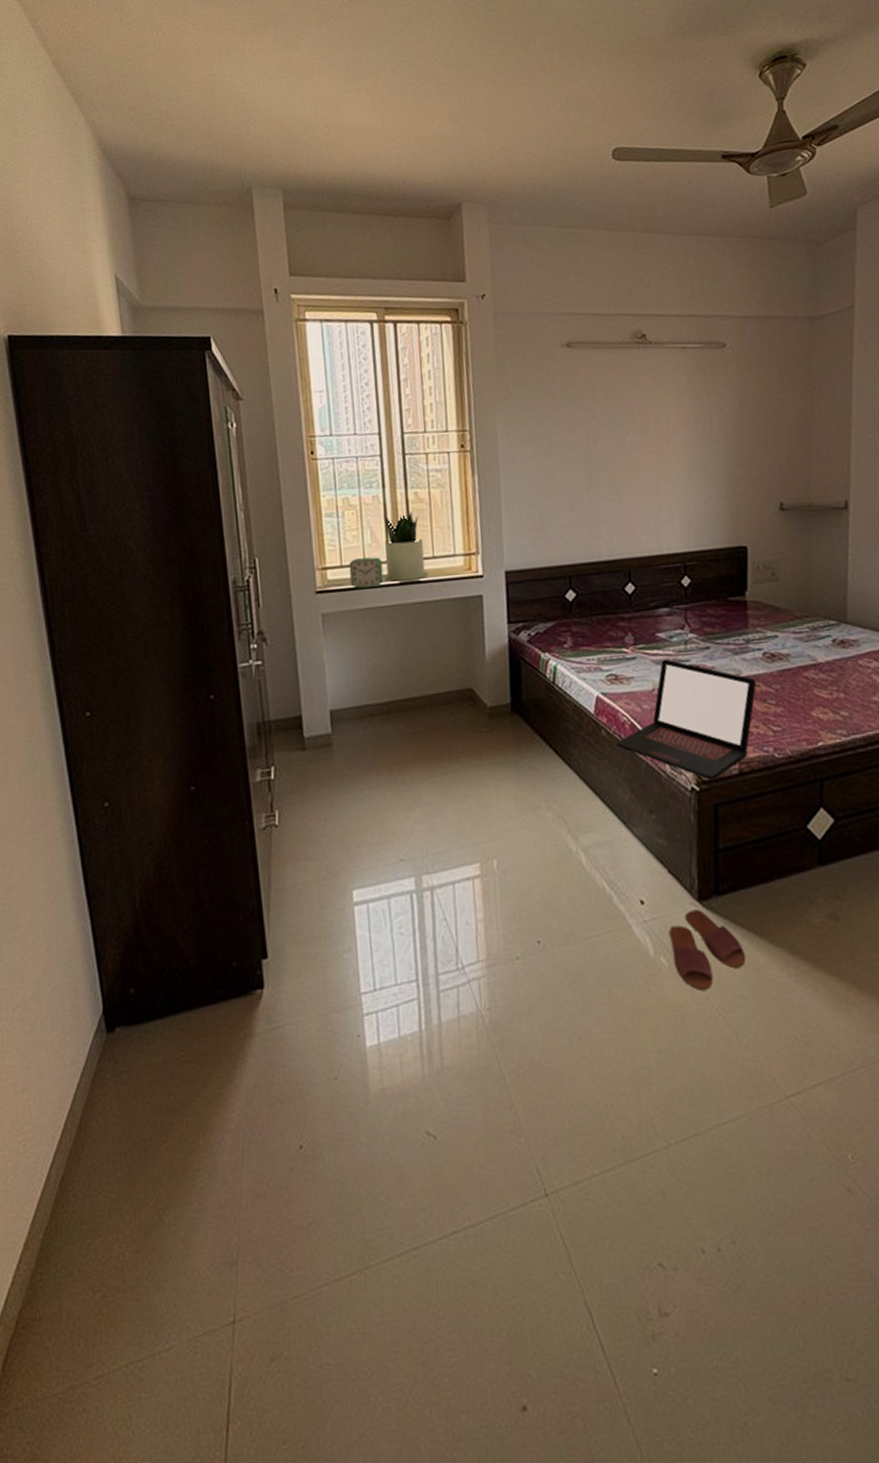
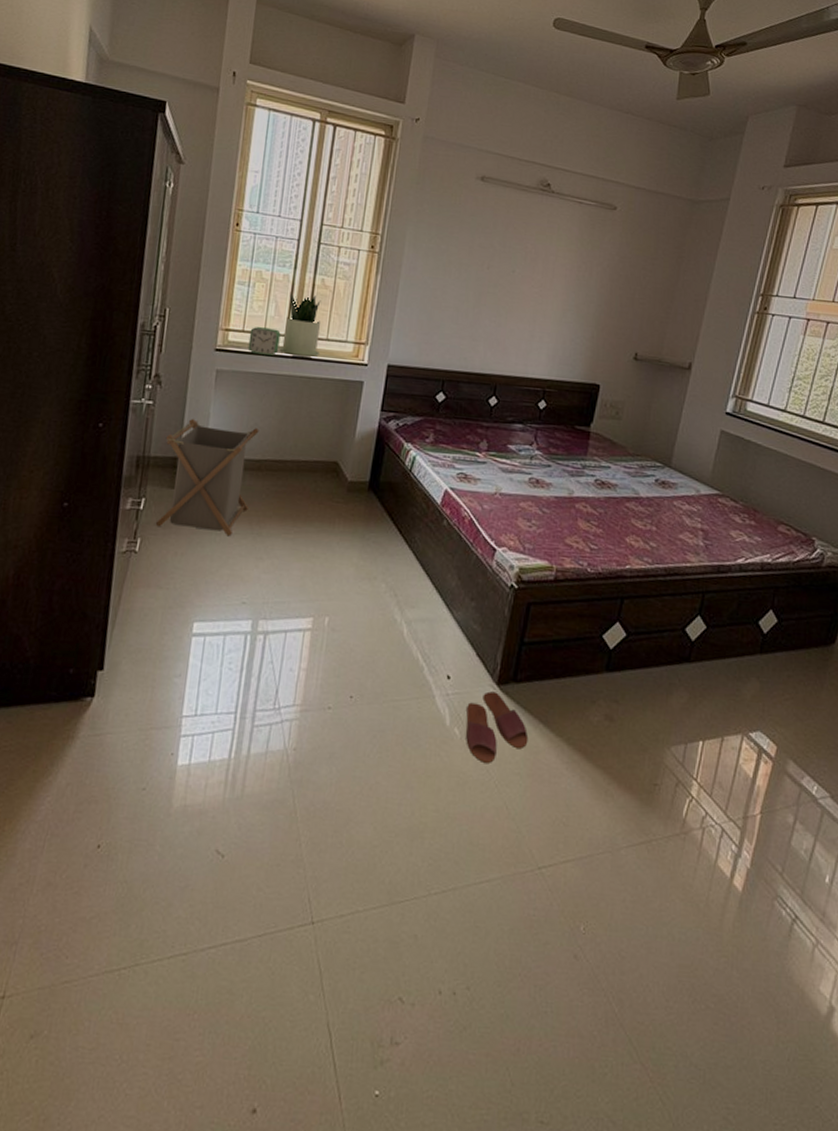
laundry basket: none [282,668,386,795] -> present [155,418,259,537]
laptop: present [615,659,757,780] -> none [453,468,584,581]

